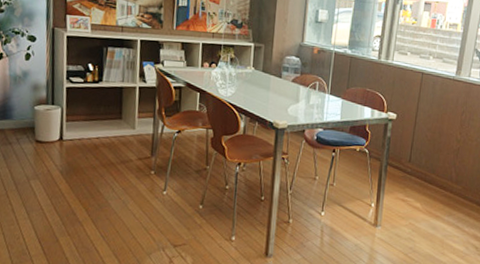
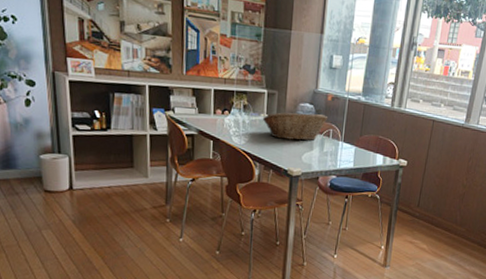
fruit basket: none [248,65,314,93] -> present [262,112,328,141]

